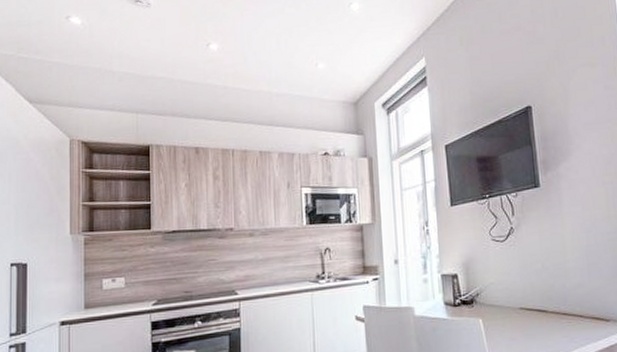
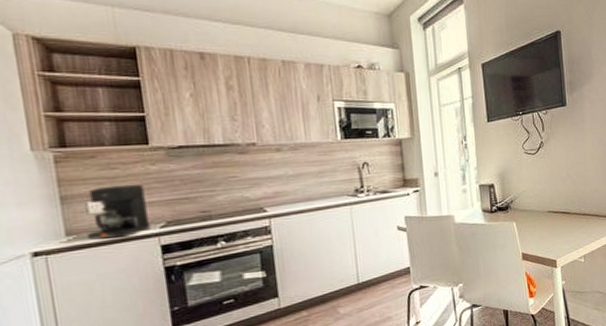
coffee maker: none [100,264,145,313] -> present [87,184,151,240]

